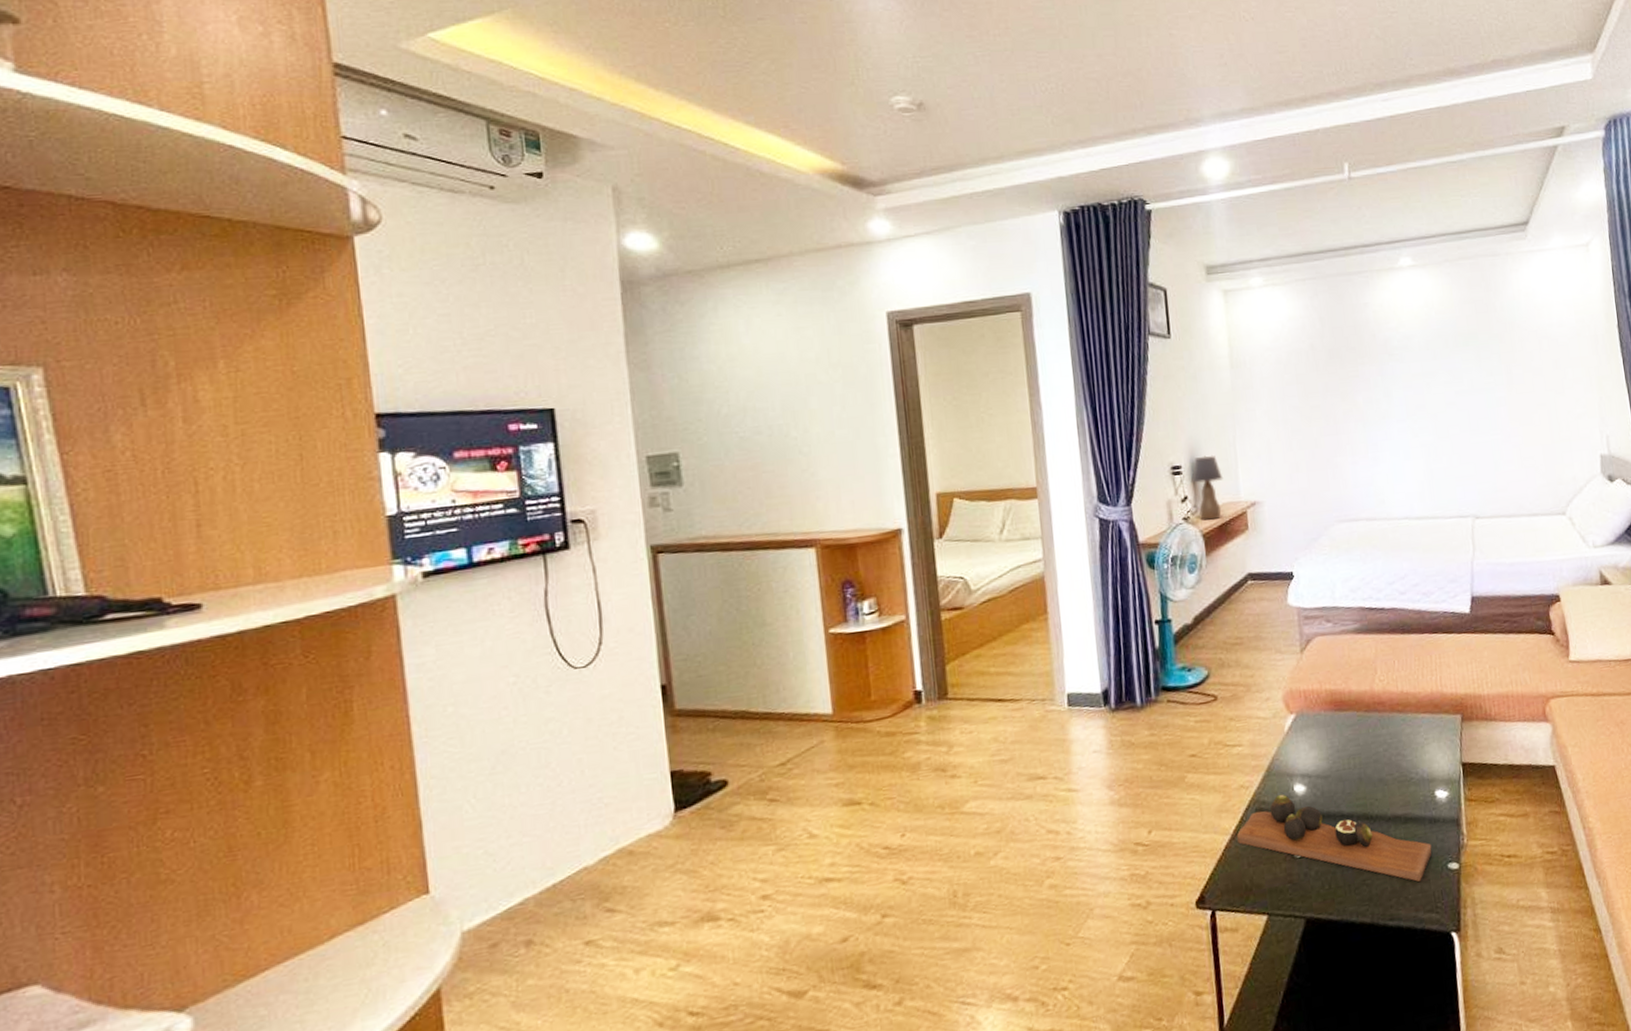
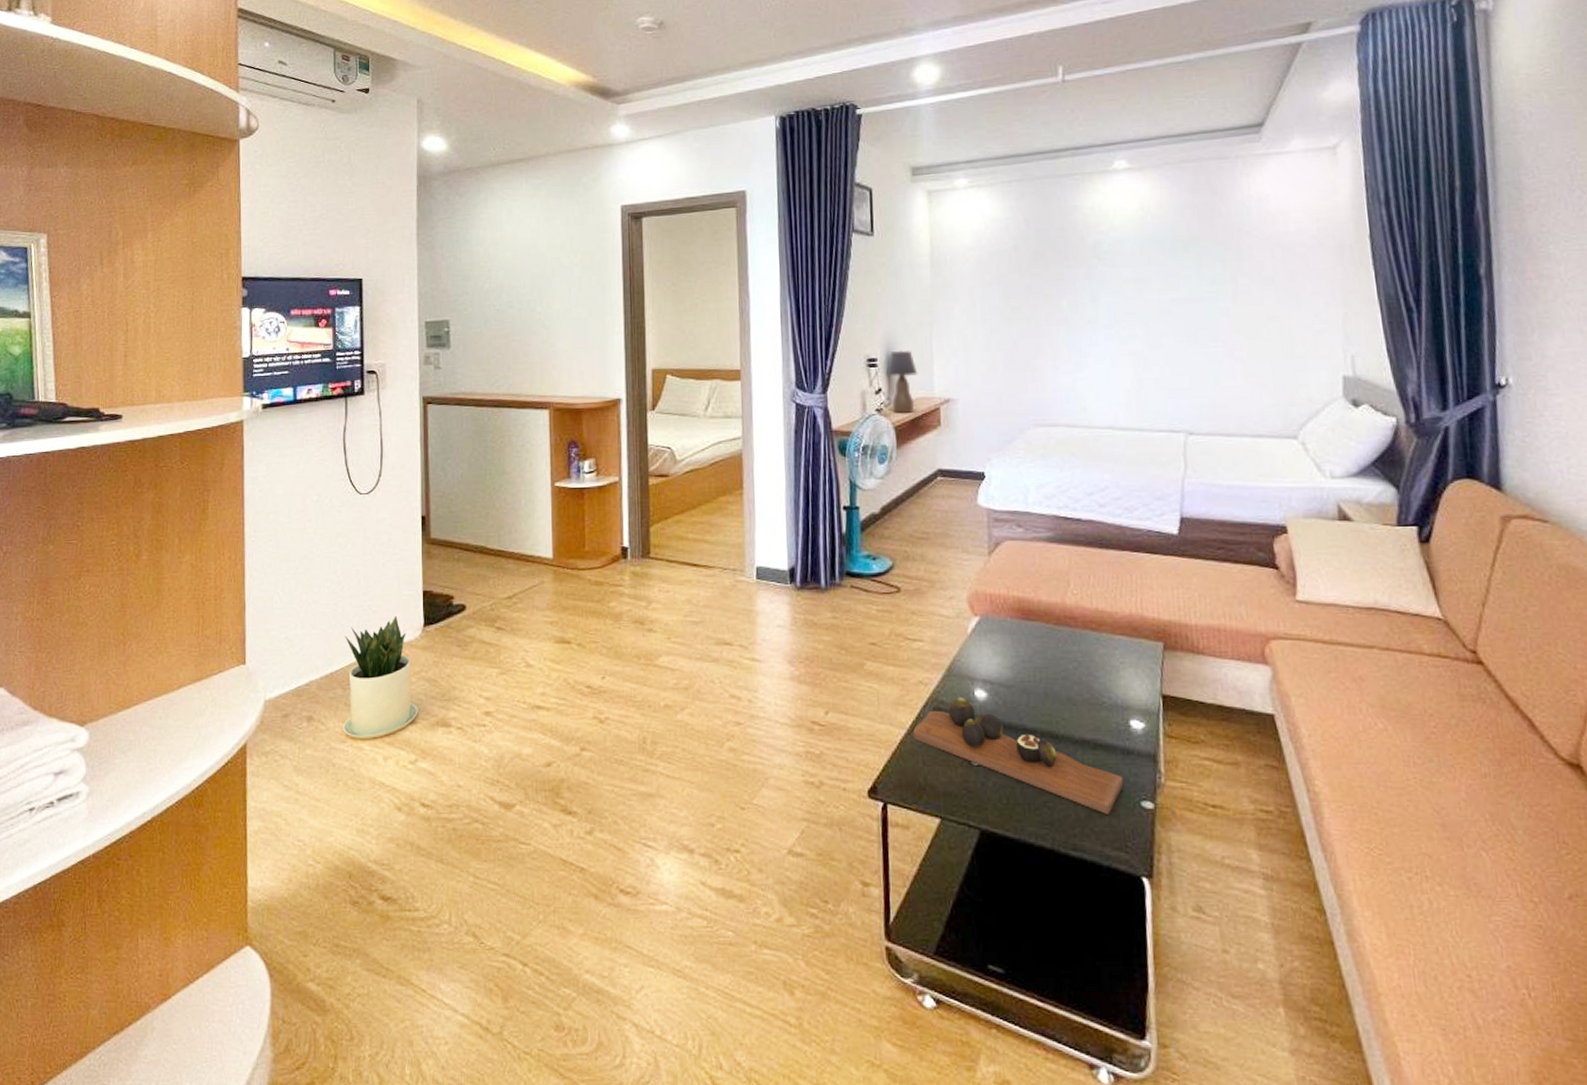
planter: none [569,805,676,956] -> present [343,616,418,739]

